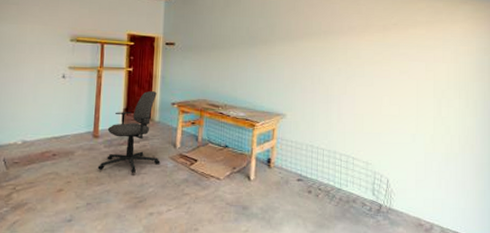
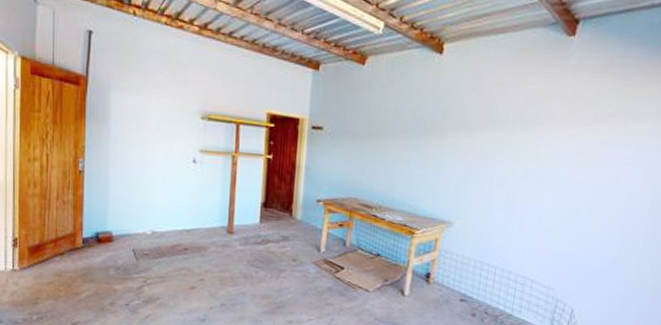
office chair: present [97,91,161,173] -> none [232,184,302,276]

